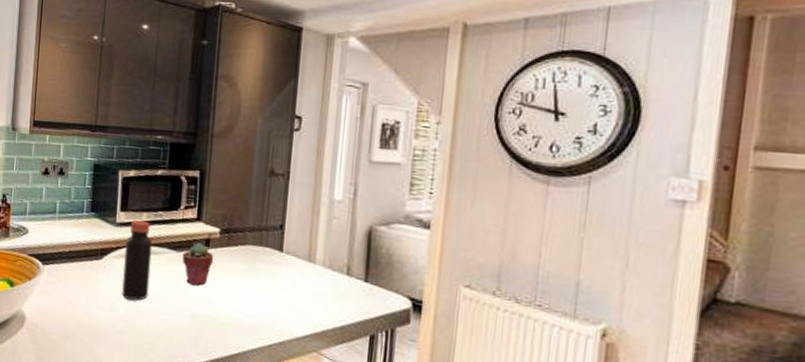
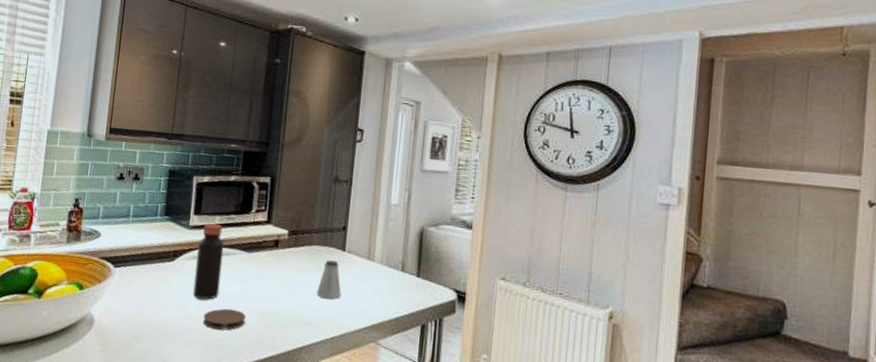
coaster: none [132,310,177,333] -> present [202,308,246,330]
potted succulent: present [182,242,214,286] -> none [252,244,282,284]
saltshaker: none [252,261,279,304] -> present [317,260,342,299]

